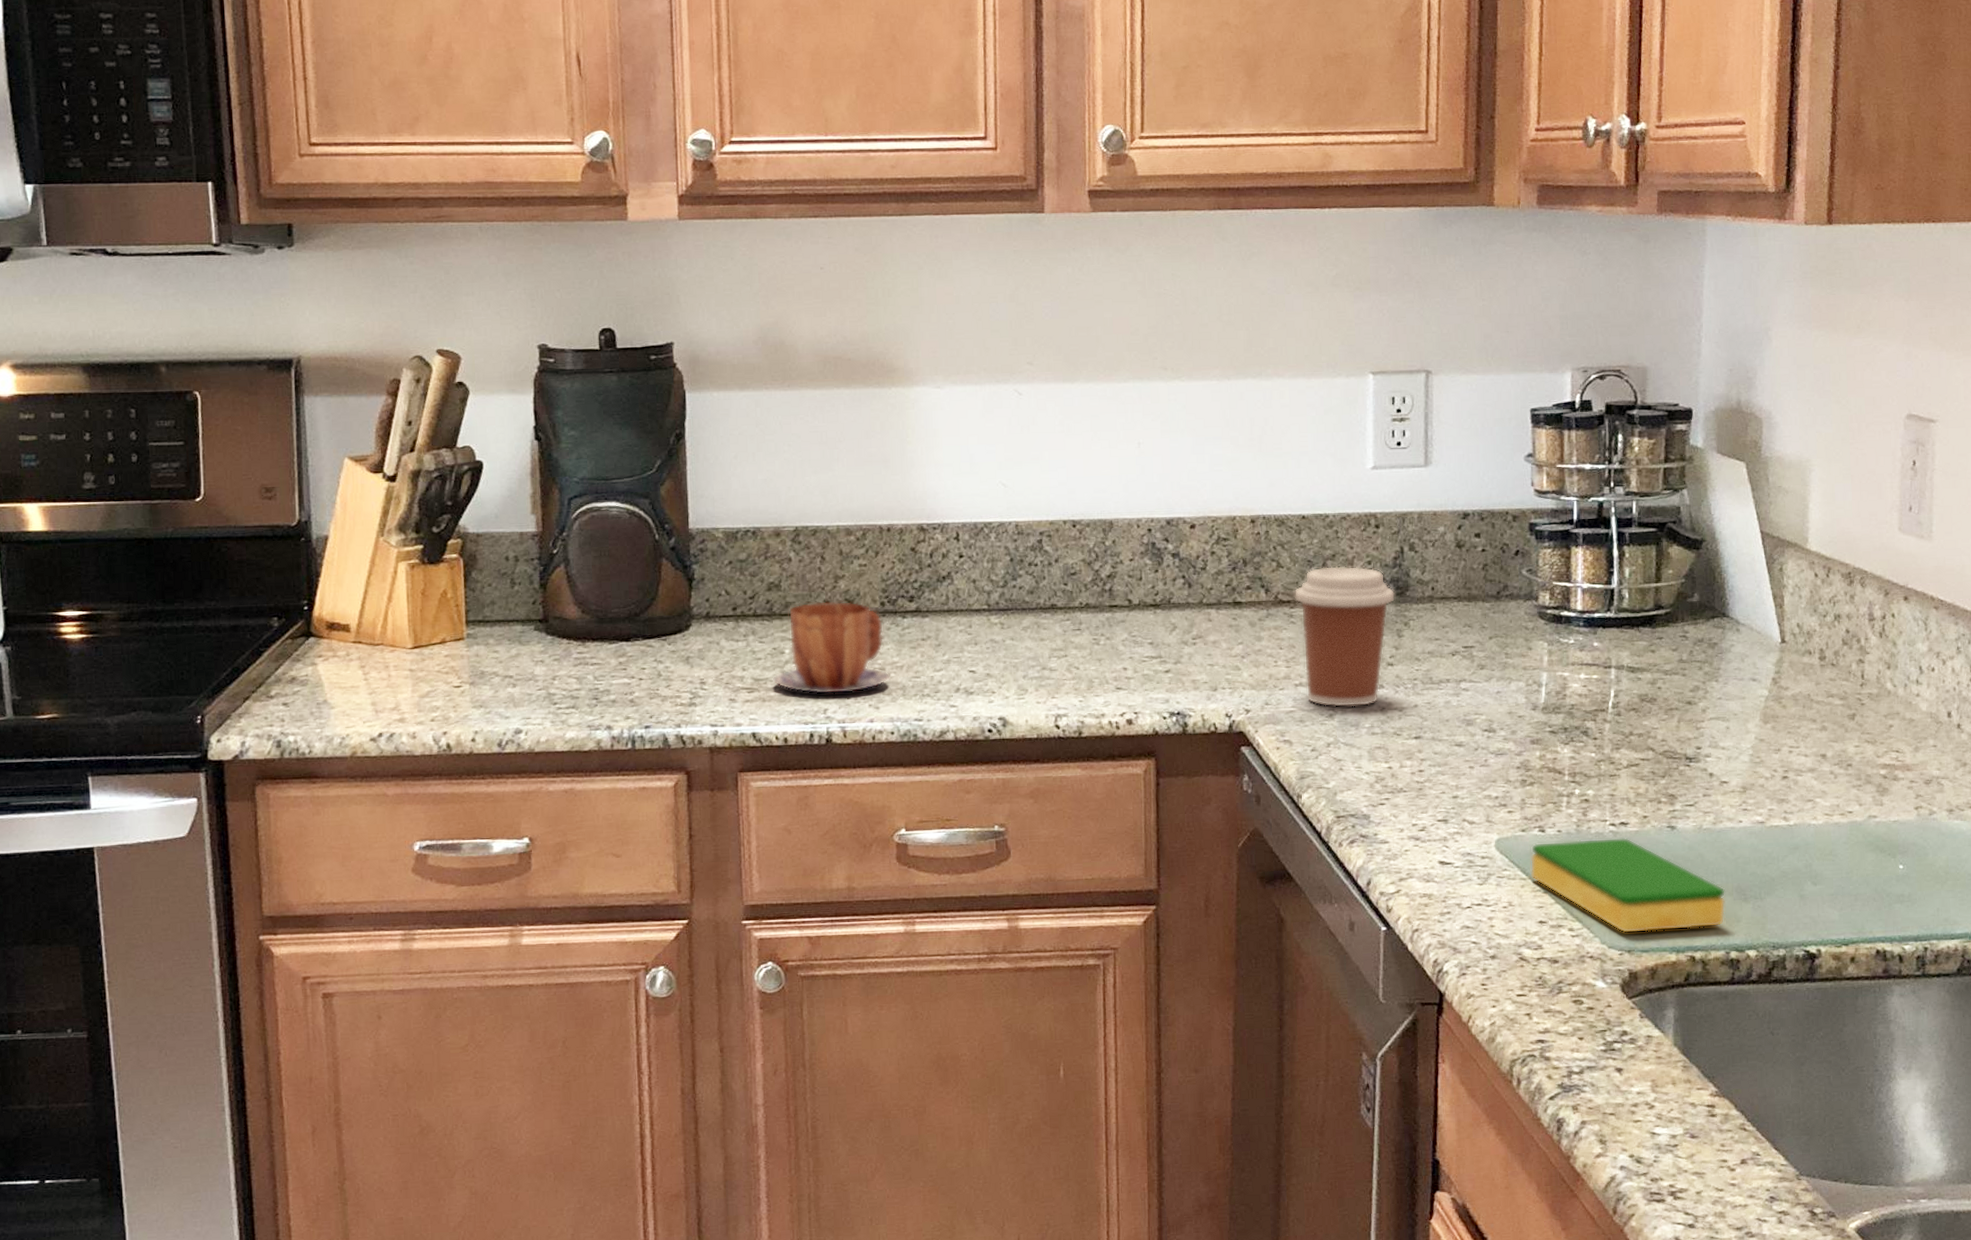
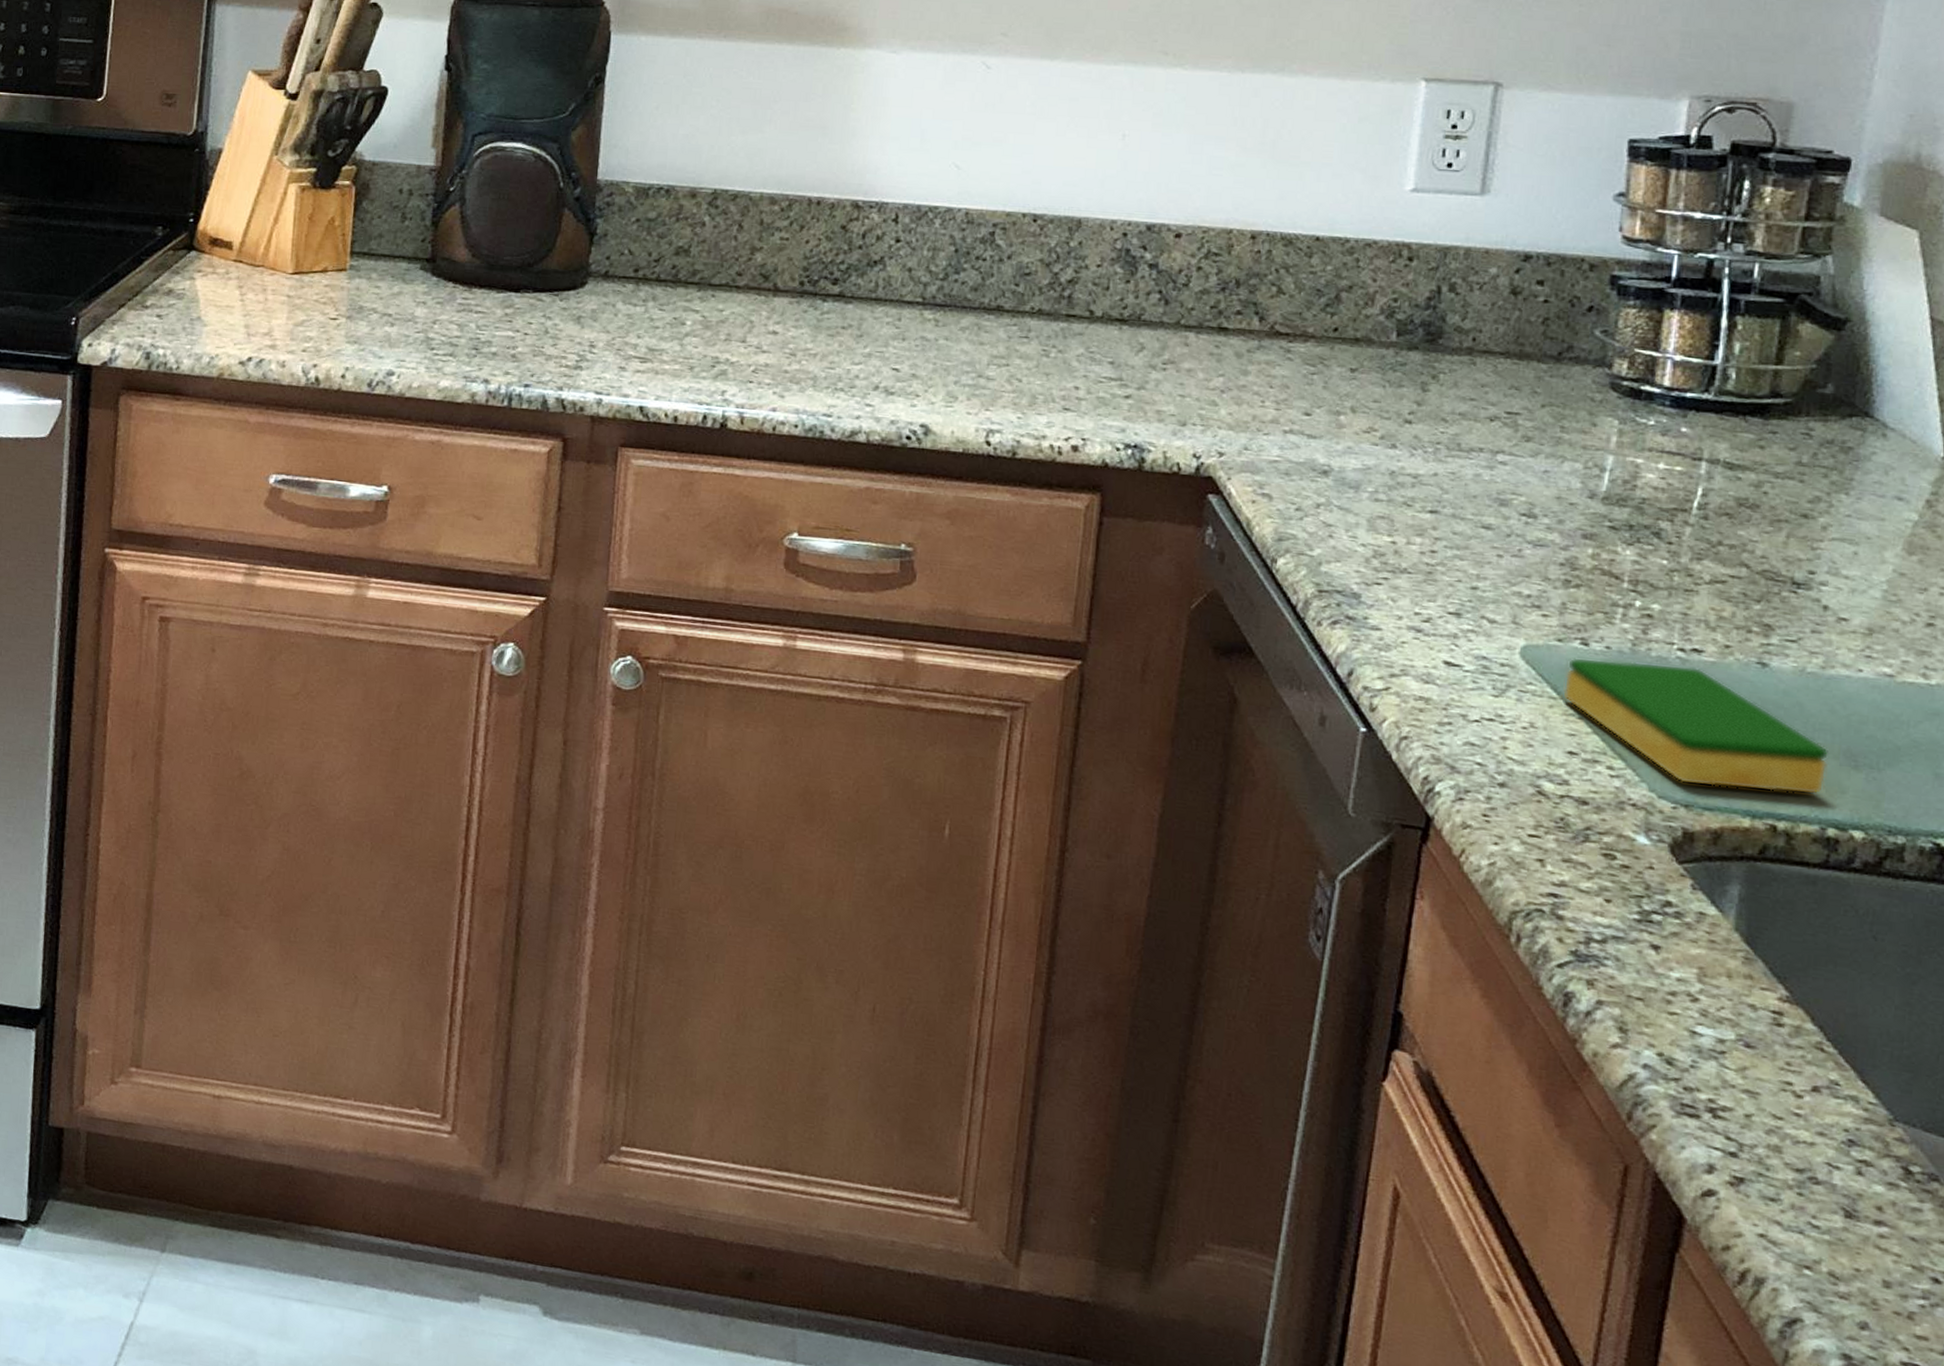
mug: present [773,601,890,695] -> none [670,272,801,377]
coffee cup: present [1294,566,1396,708] -> none [1294,298,1425,467]

